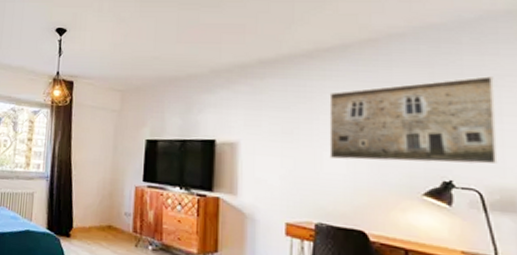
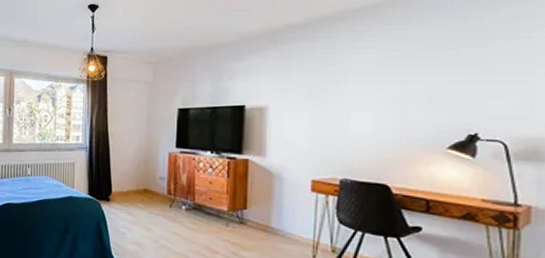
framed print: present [329,76,498,165] -> none [356,28,529,118]

